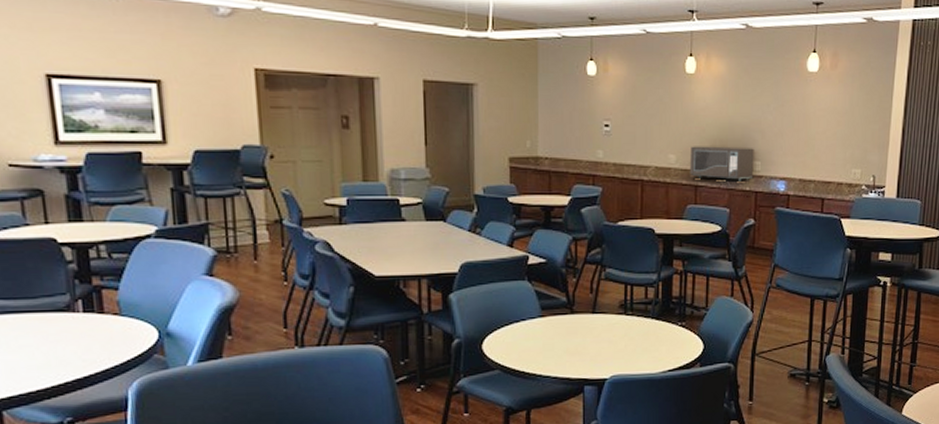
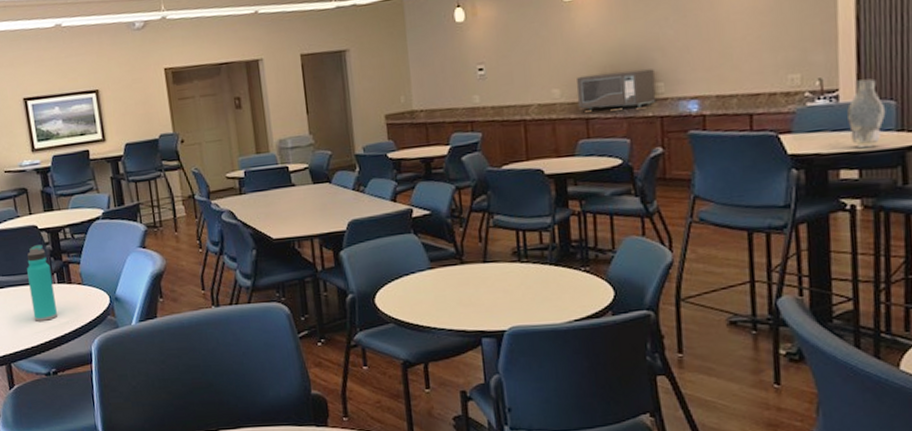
water bottle: none [36,263,79,359] -> present [27,245,57,321]
vase: none [888,181,914,237] -> present [846,78,886,149]

